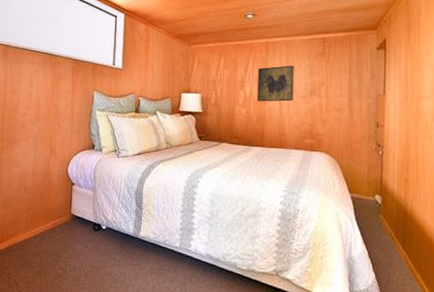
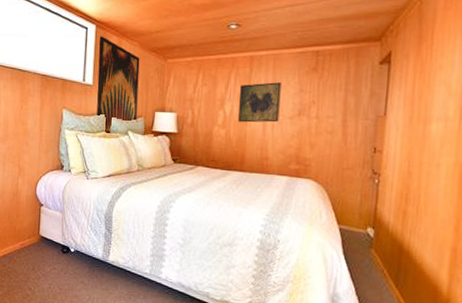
wall art: none [126,24,166,113] -> present [96,36,140,133]

